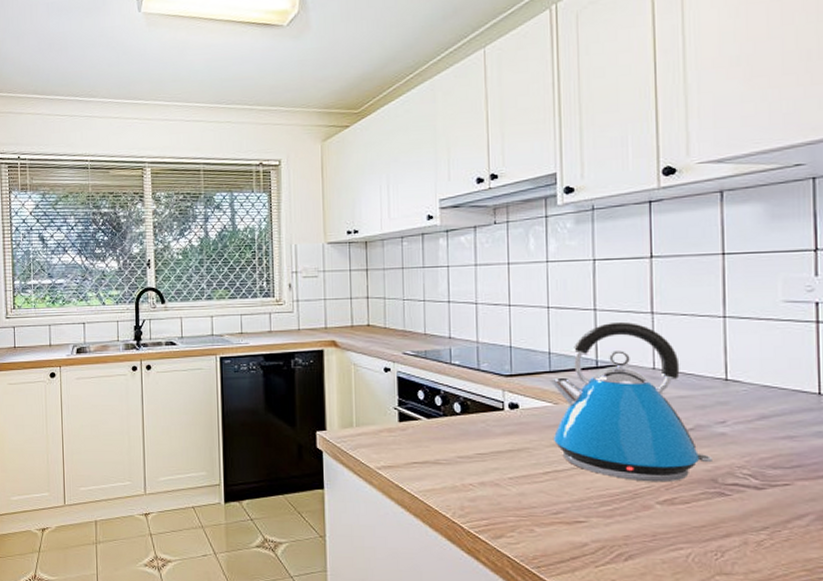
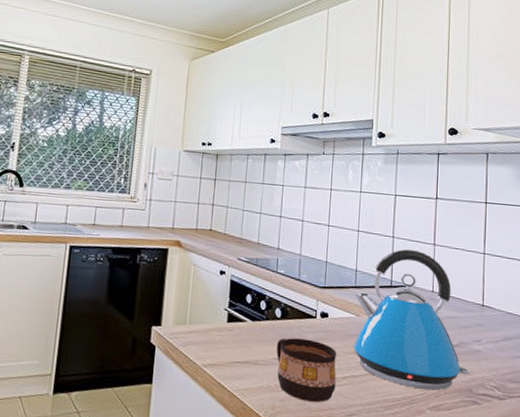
cup: none [458,434,535,502] -> present [276,338,336,403]

